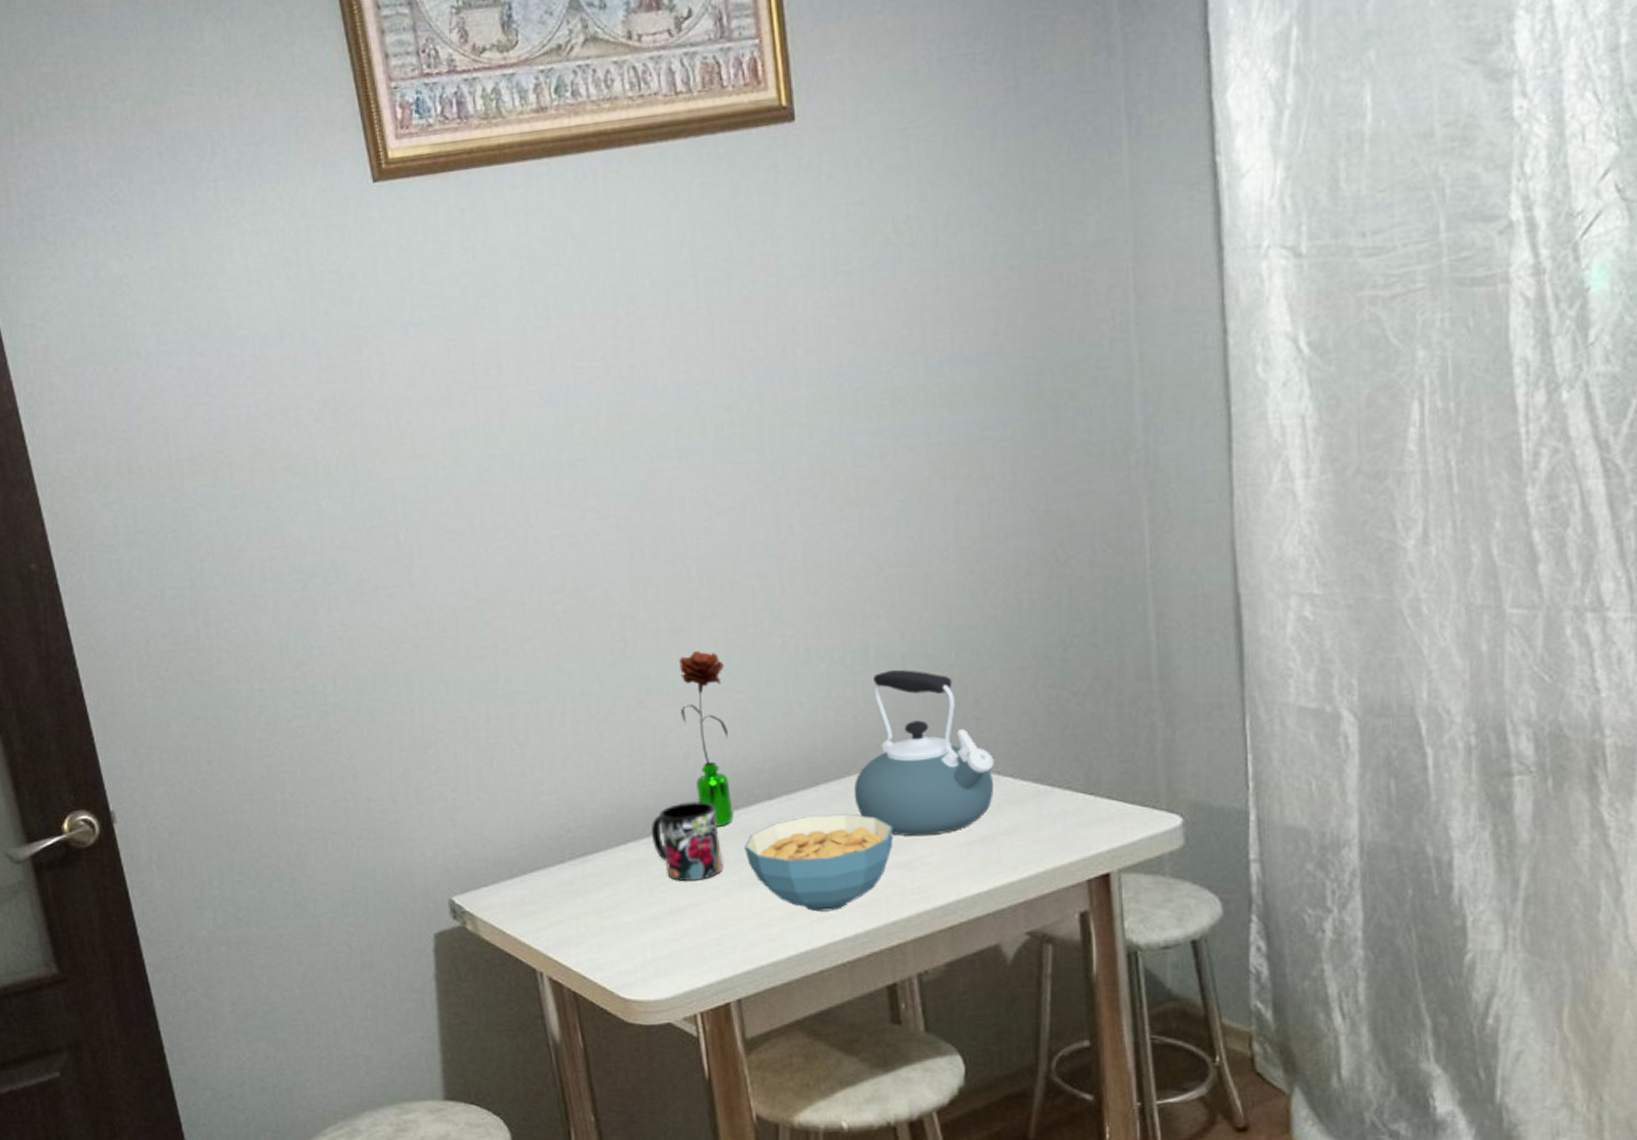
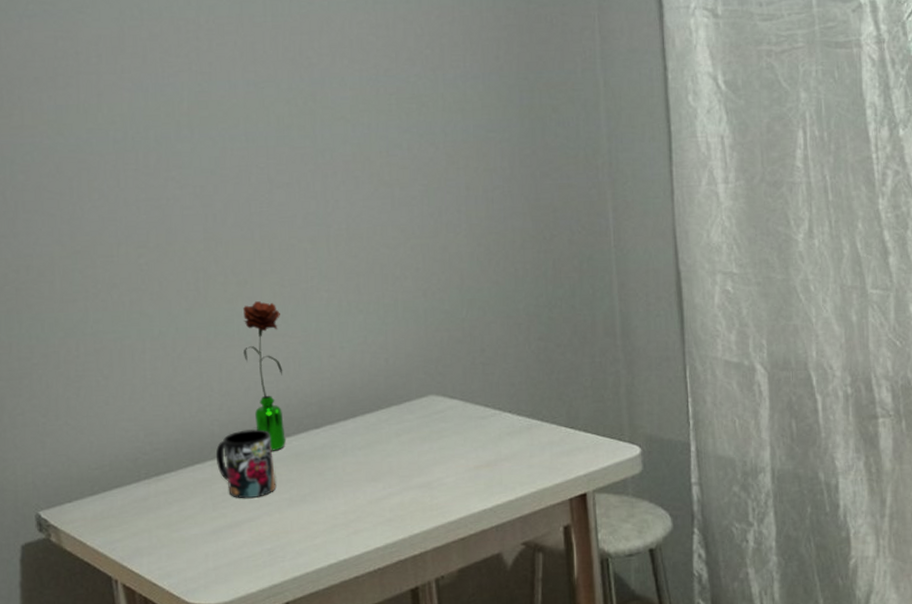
cereal bowl: present [743,814,893,912] -> none [294,441,417,525]
kettle: present [853,669,994,837] -> none [385,321,496,461]

